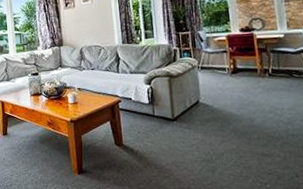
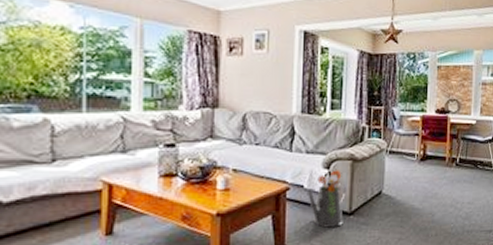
watering can: none [135,85,168,131] -> present [308,170,346,228]

